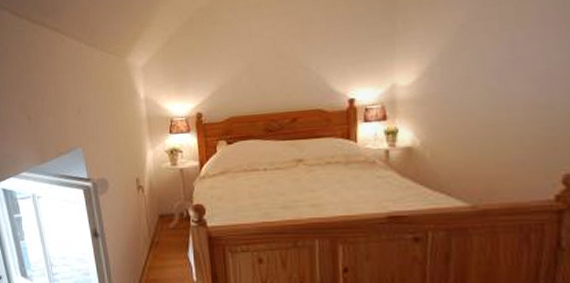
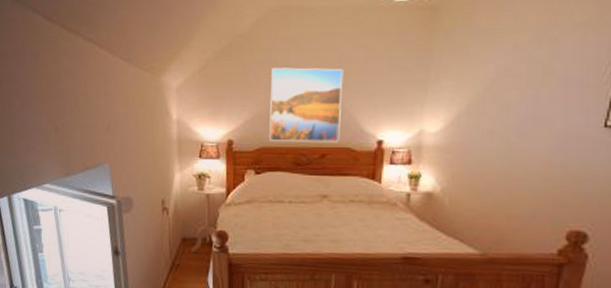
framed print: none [234,31,310,110] -> present [269,67,344,143]

